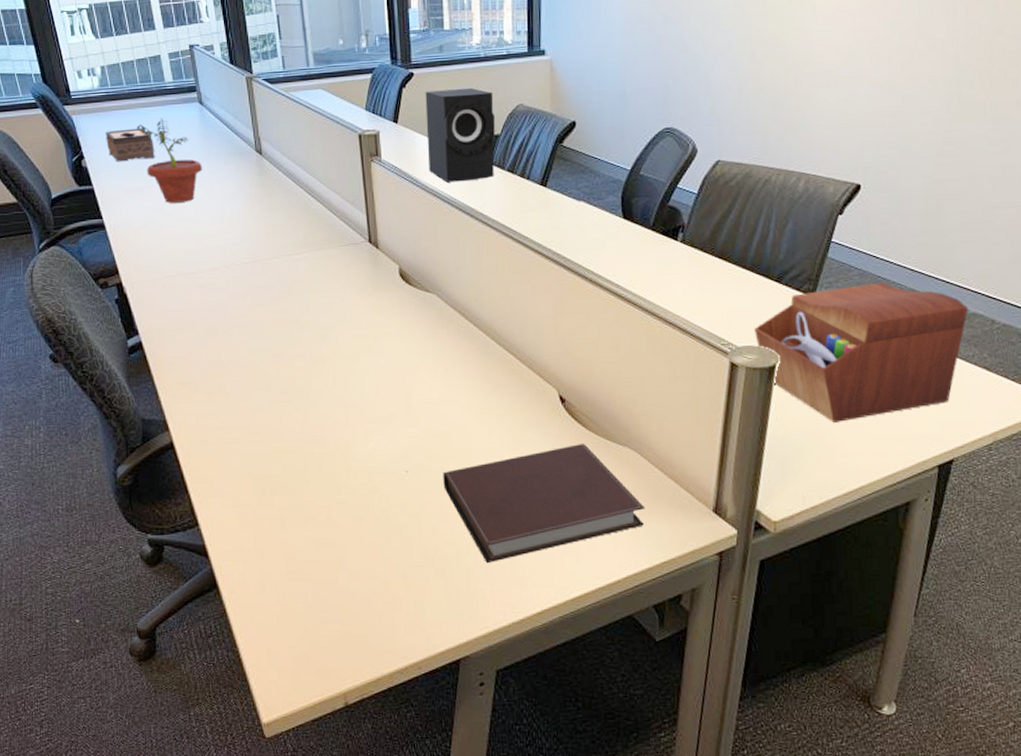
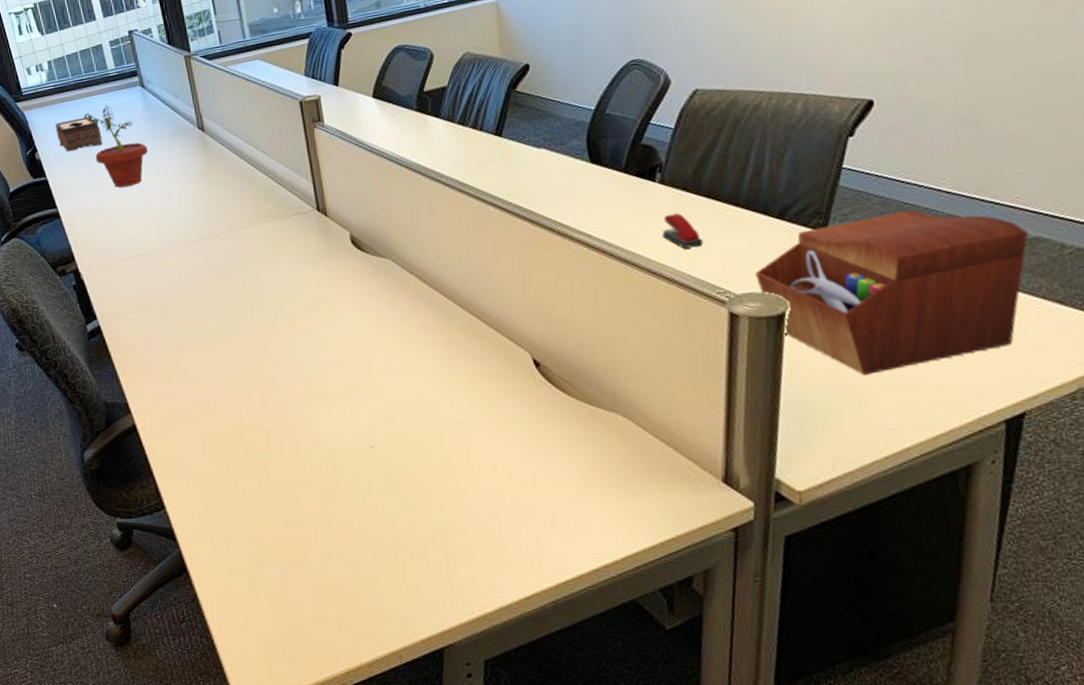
speaker: present [425,87,495,182] -> none [365,40,444,142]
notebook: present [443,443,646,564] -> none [411,409,642,544]
stapler: none [680,270,714,303] -> present [662,213,704,249]

